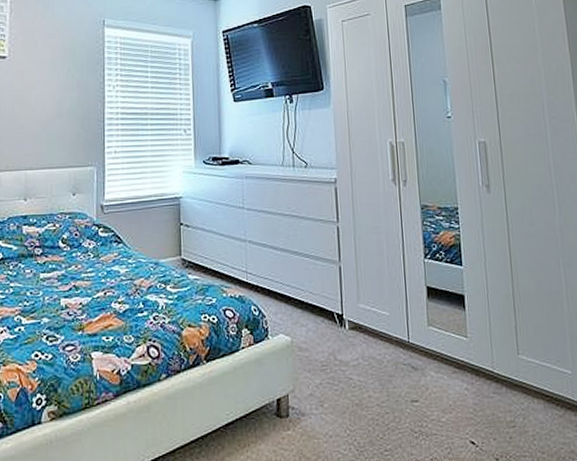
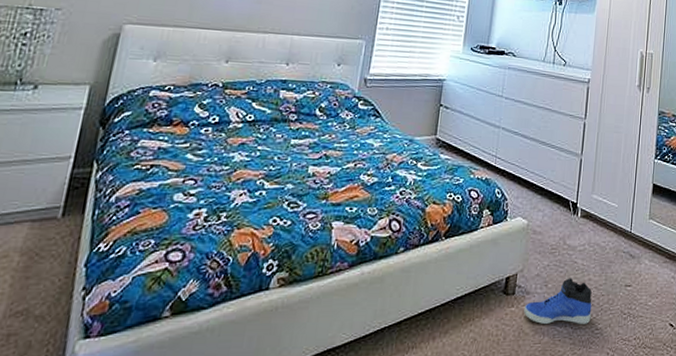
sneaker: none [301,396,378,447] -> present [524,278,592,324]

